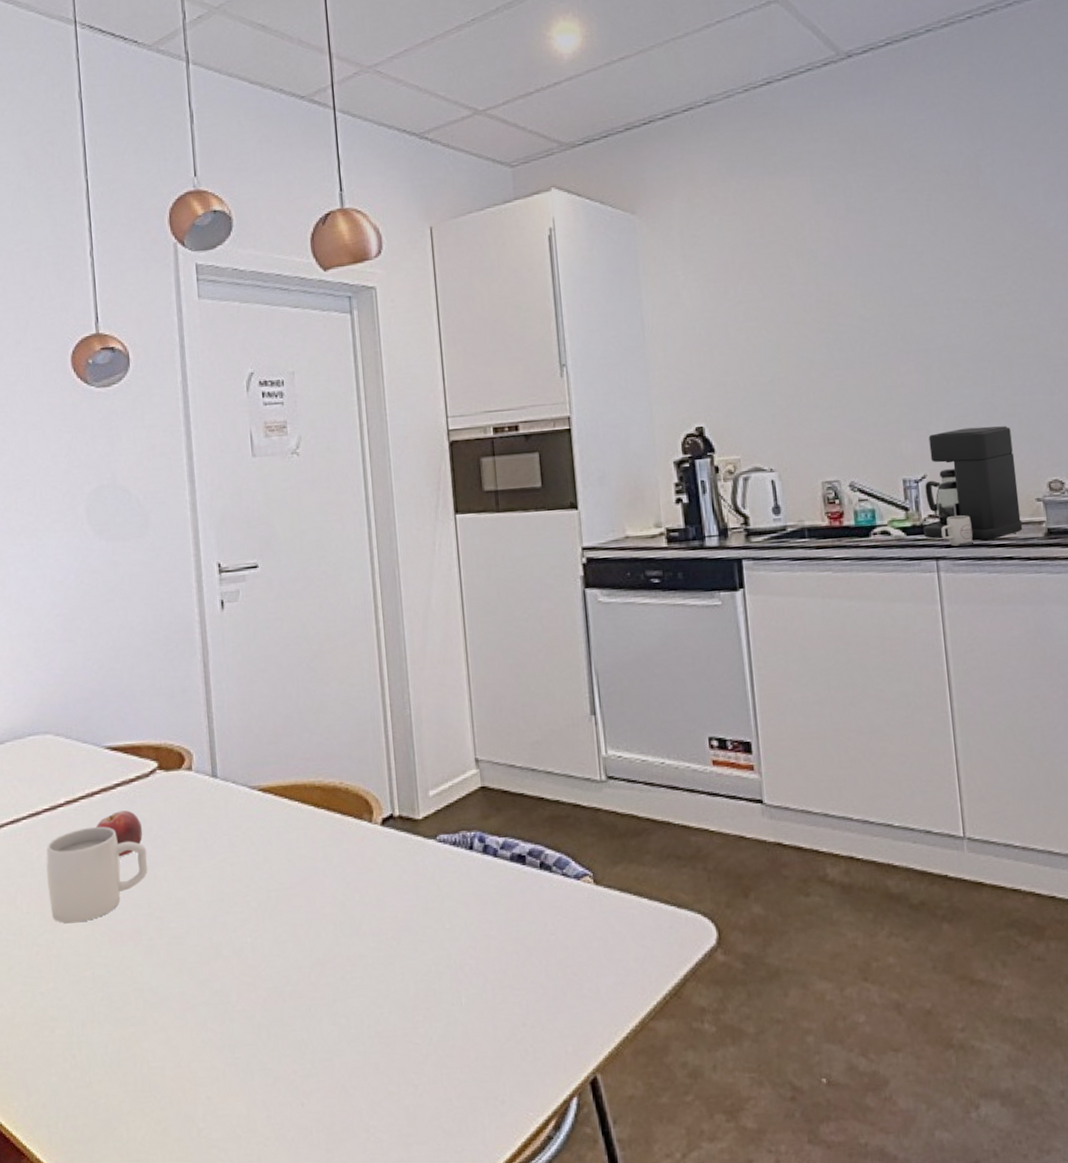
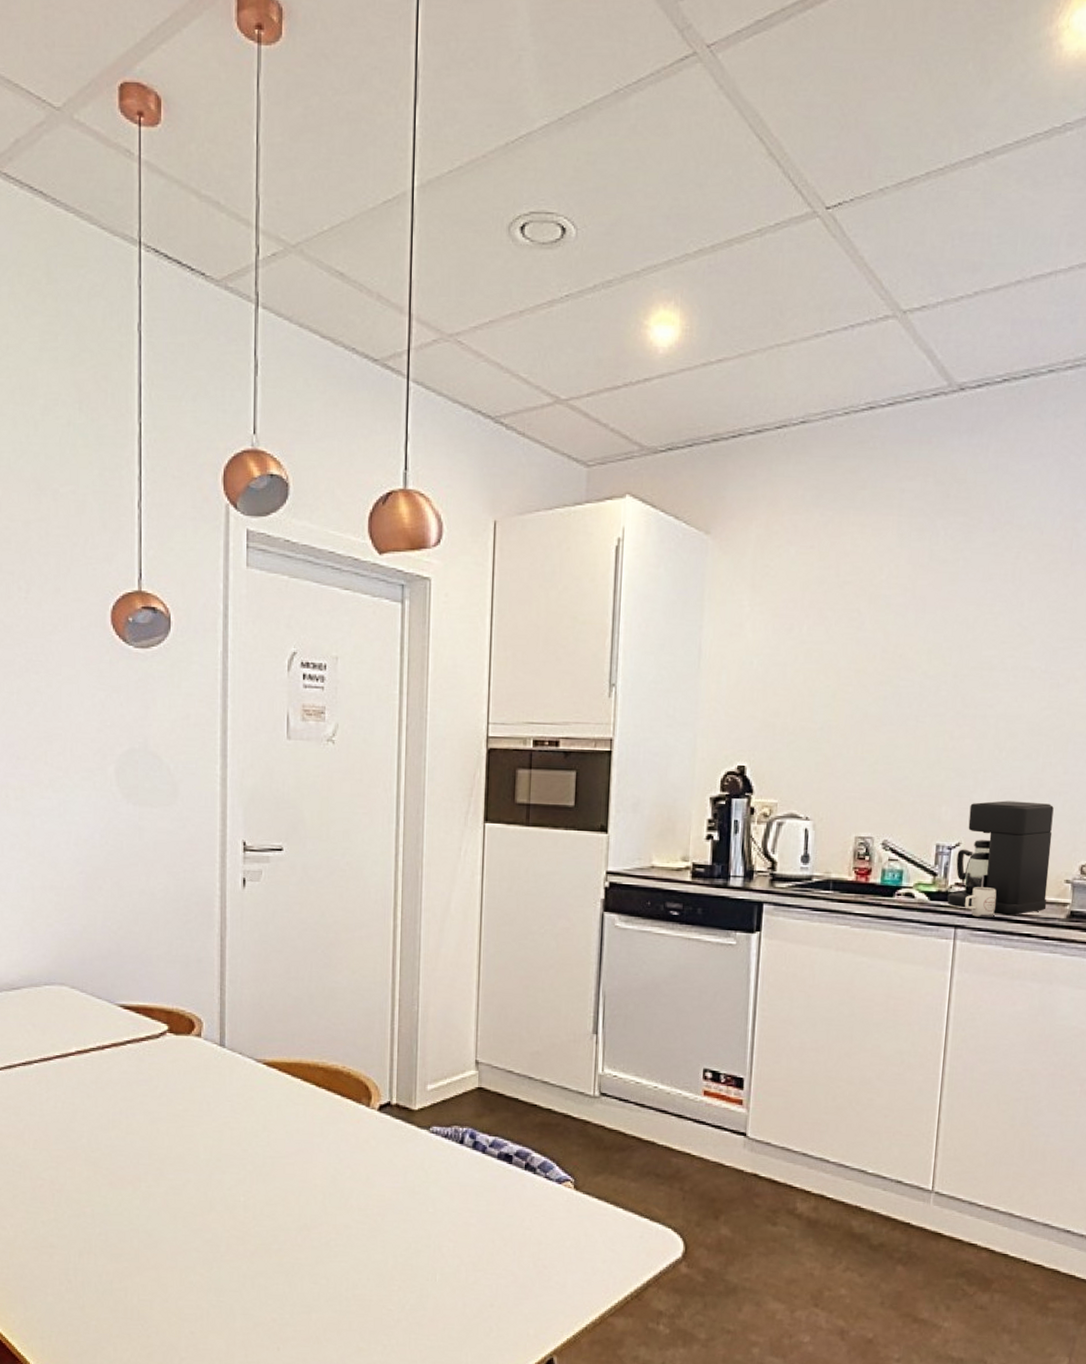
mug: present [46,826,148,924] -> none [54,1077,152,1164]
fruit: present [96,810,143,856] -> none [105,1066,149,1108]

